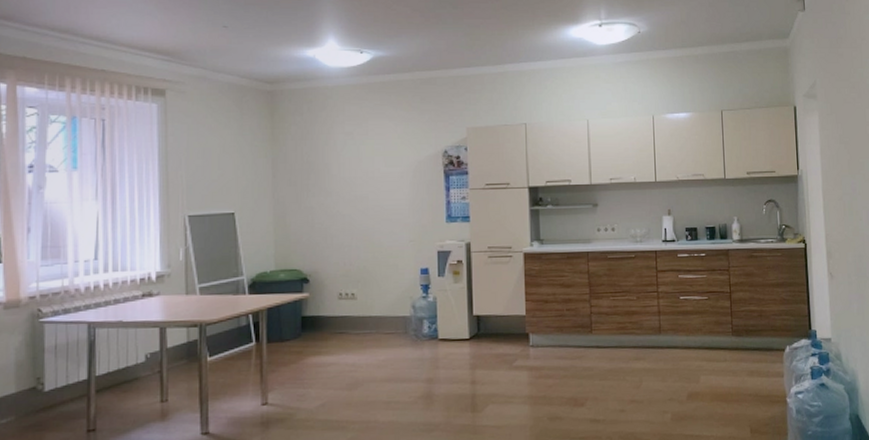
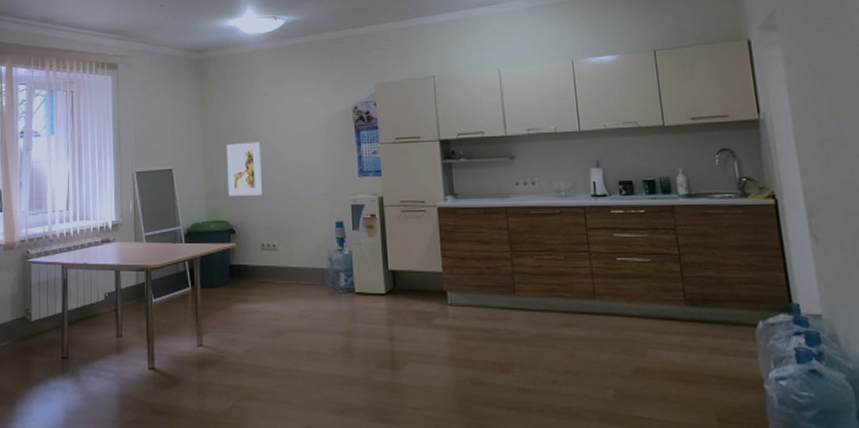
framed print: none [300,184,341,243] -> present [226,141,262,196]

